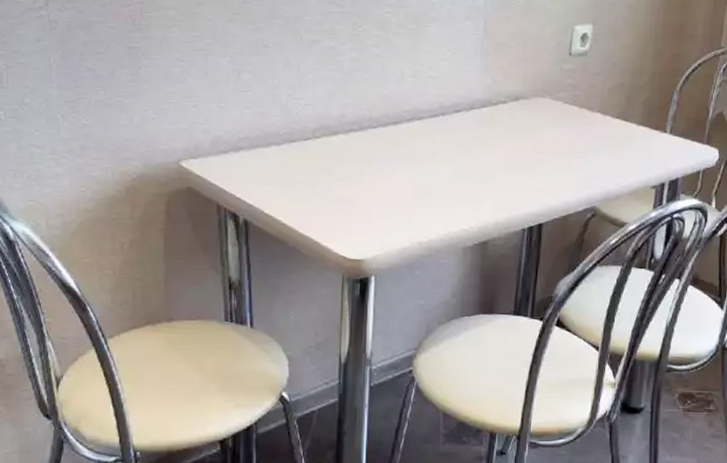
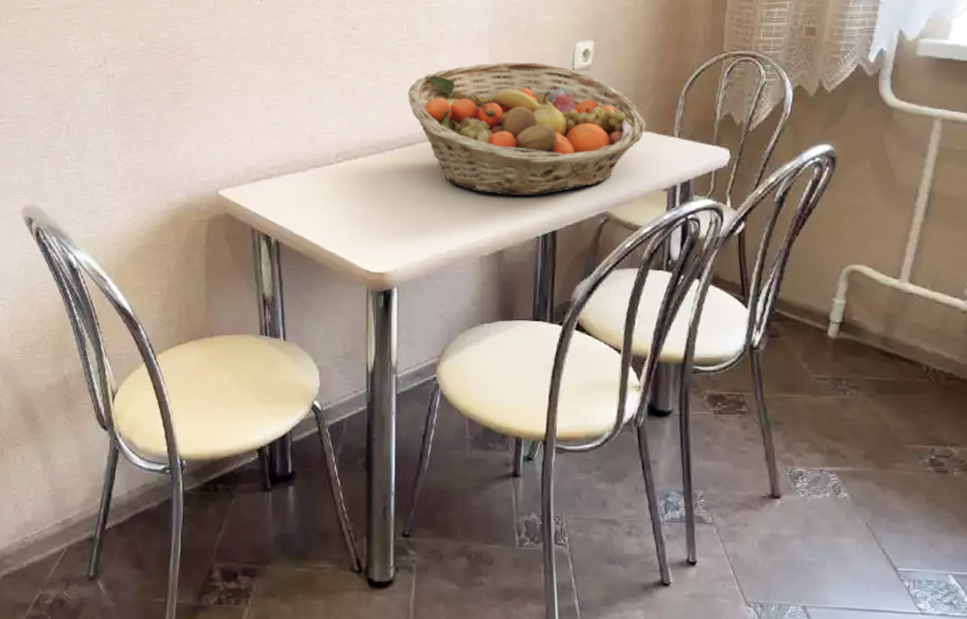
fruit basket: none [394,40,640,186] -> present [407,61,646,195]

